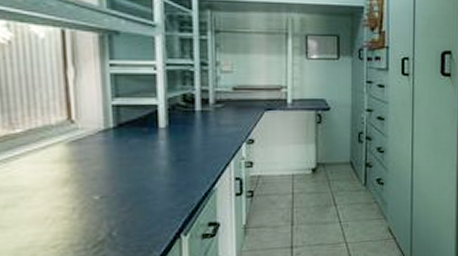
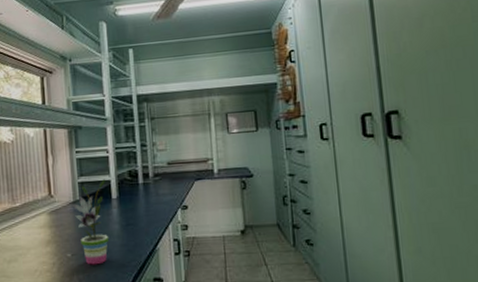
potted plant: none [102,103,154,209] -> present [72,179,109,265]

